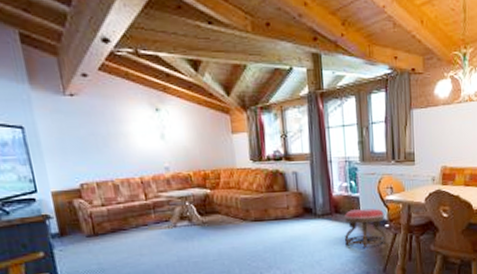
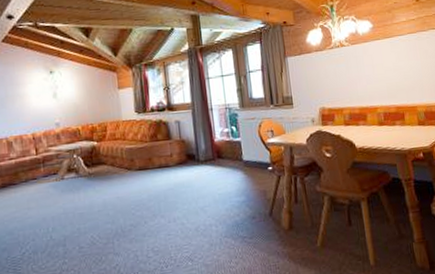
ottoman: present [344,208,387,247] -> none [227,151,271,192]

